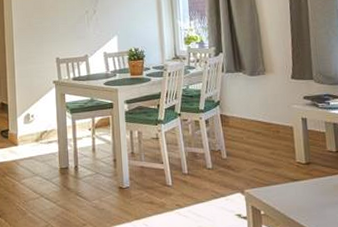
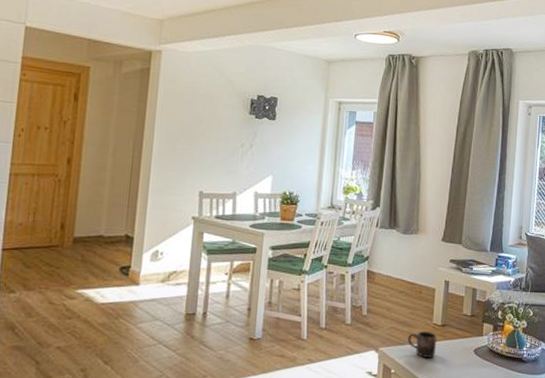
mug: none [272,170,305,197] -> present [408,331,437,358]

